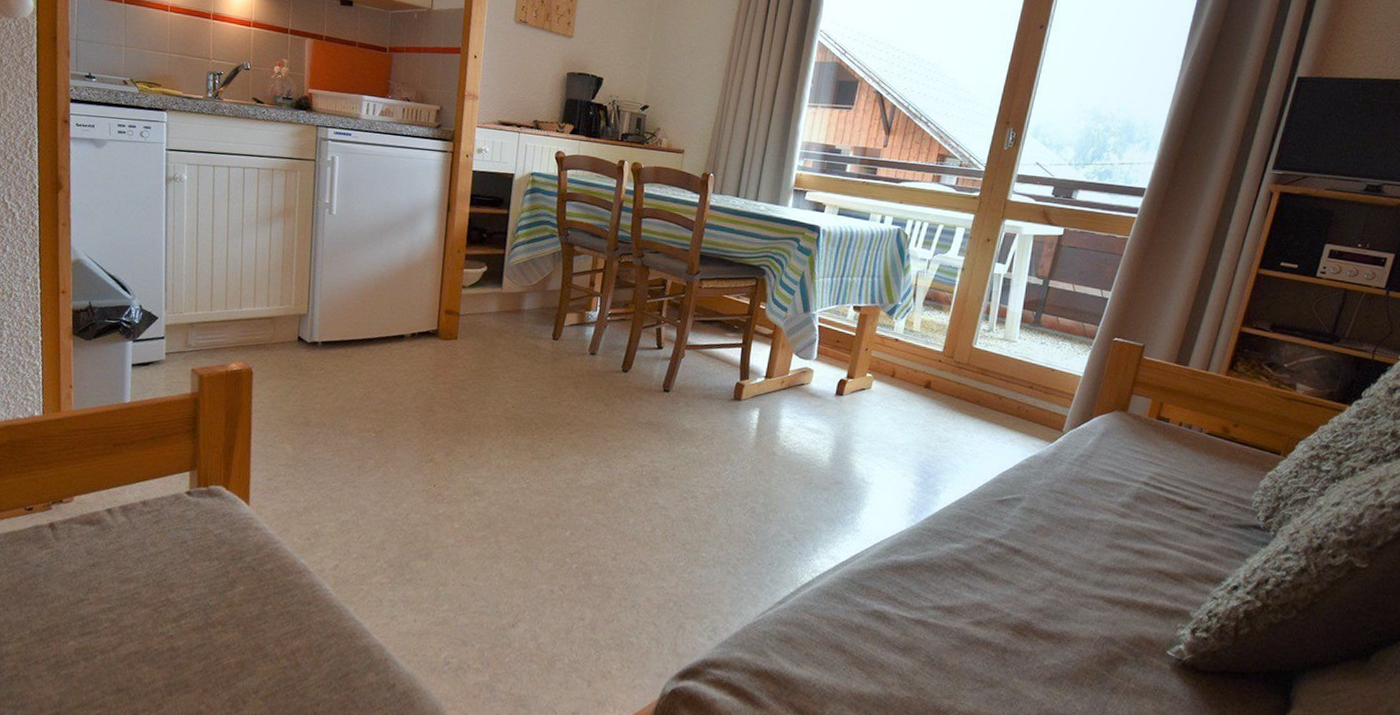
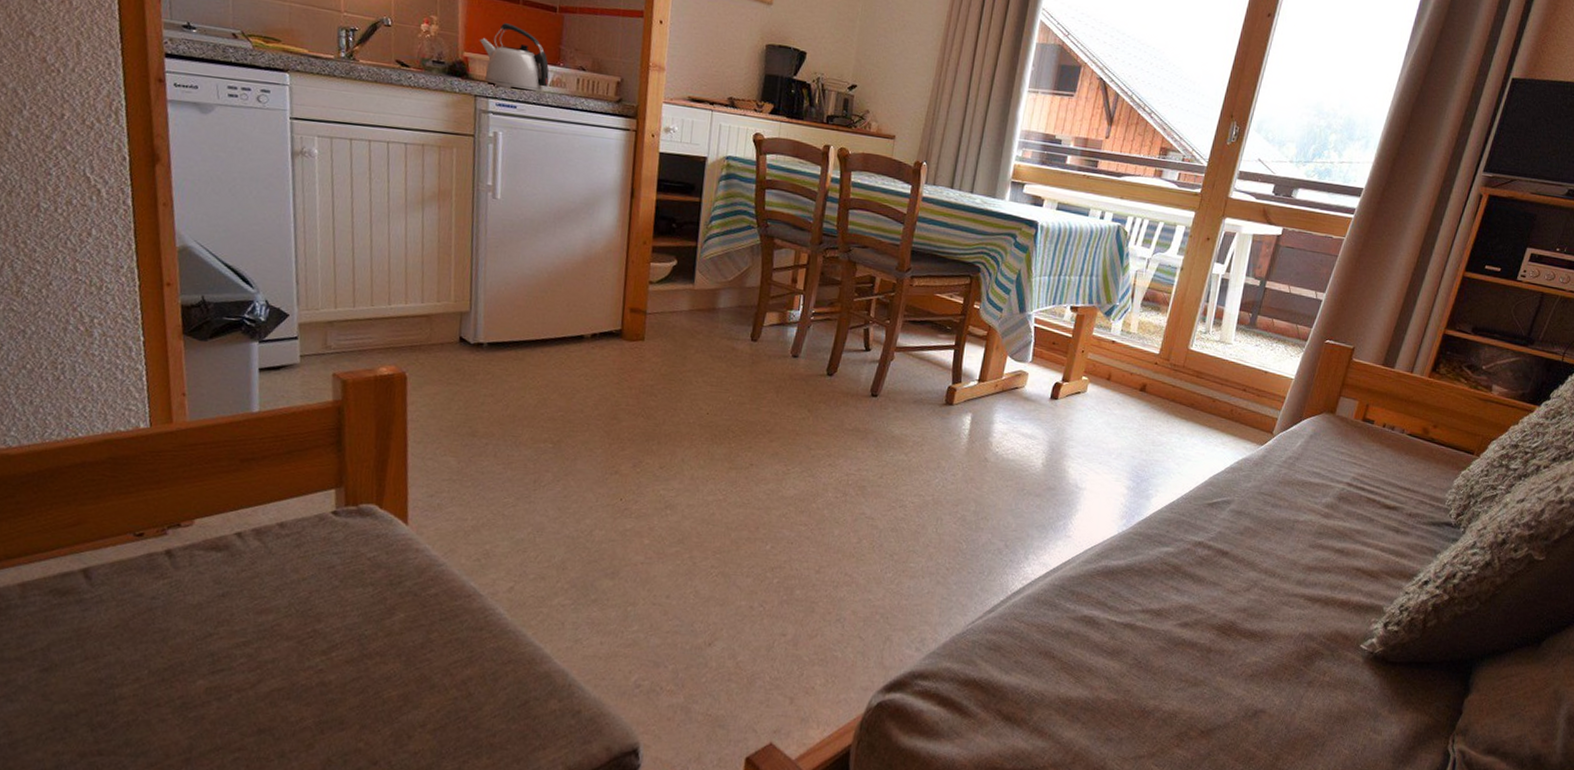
kettle: none [321,63,380,122] -> present [479,23,550,94]

